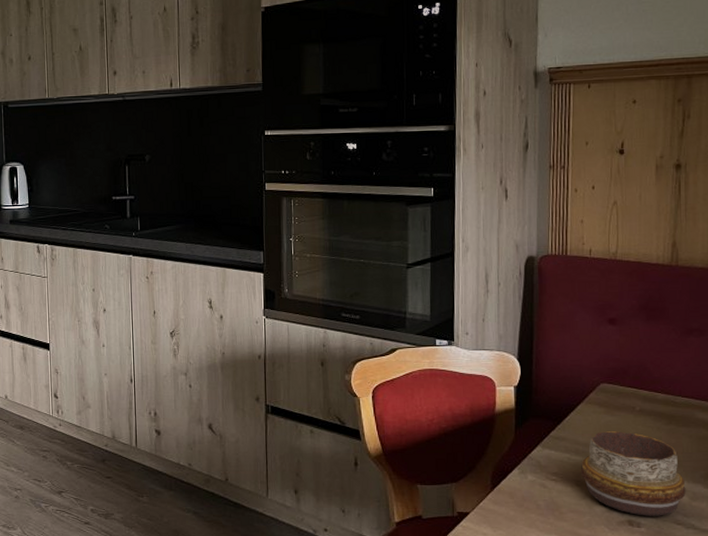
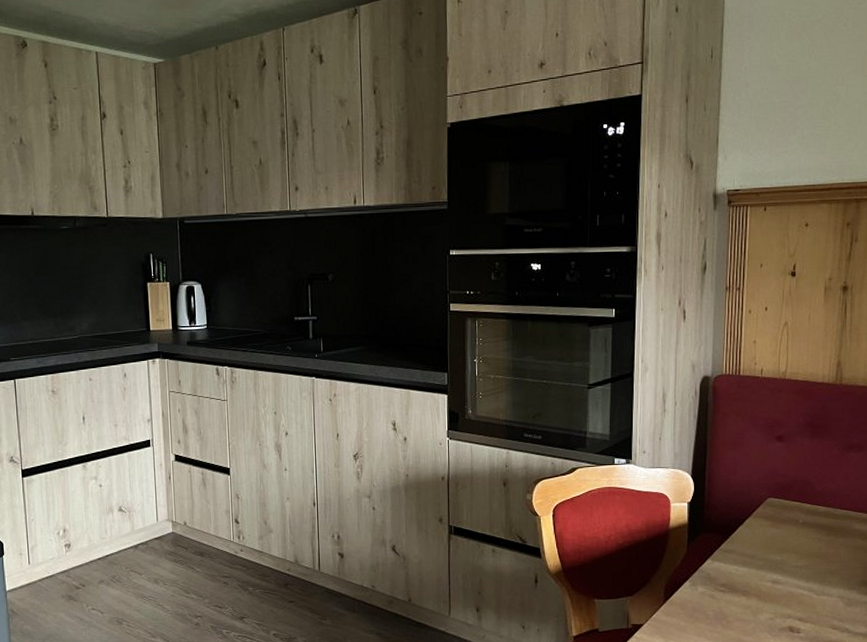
decorative bowl: present [580,431,686,516] -> none [746,543,842,622]

